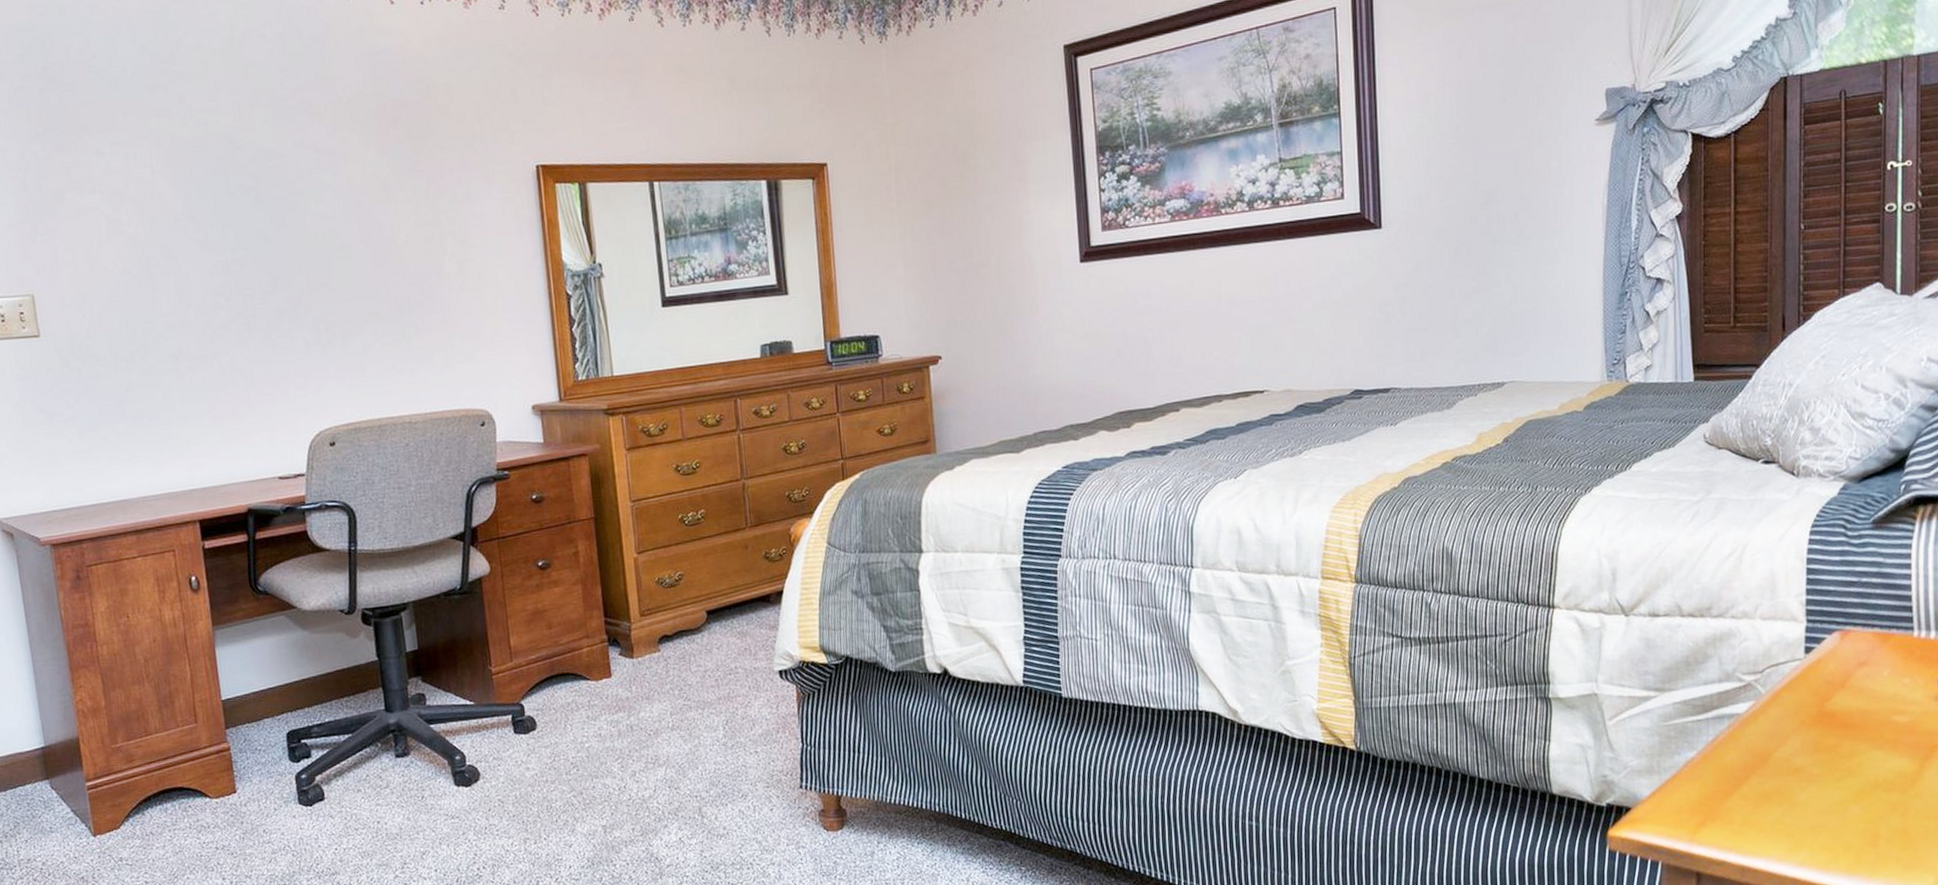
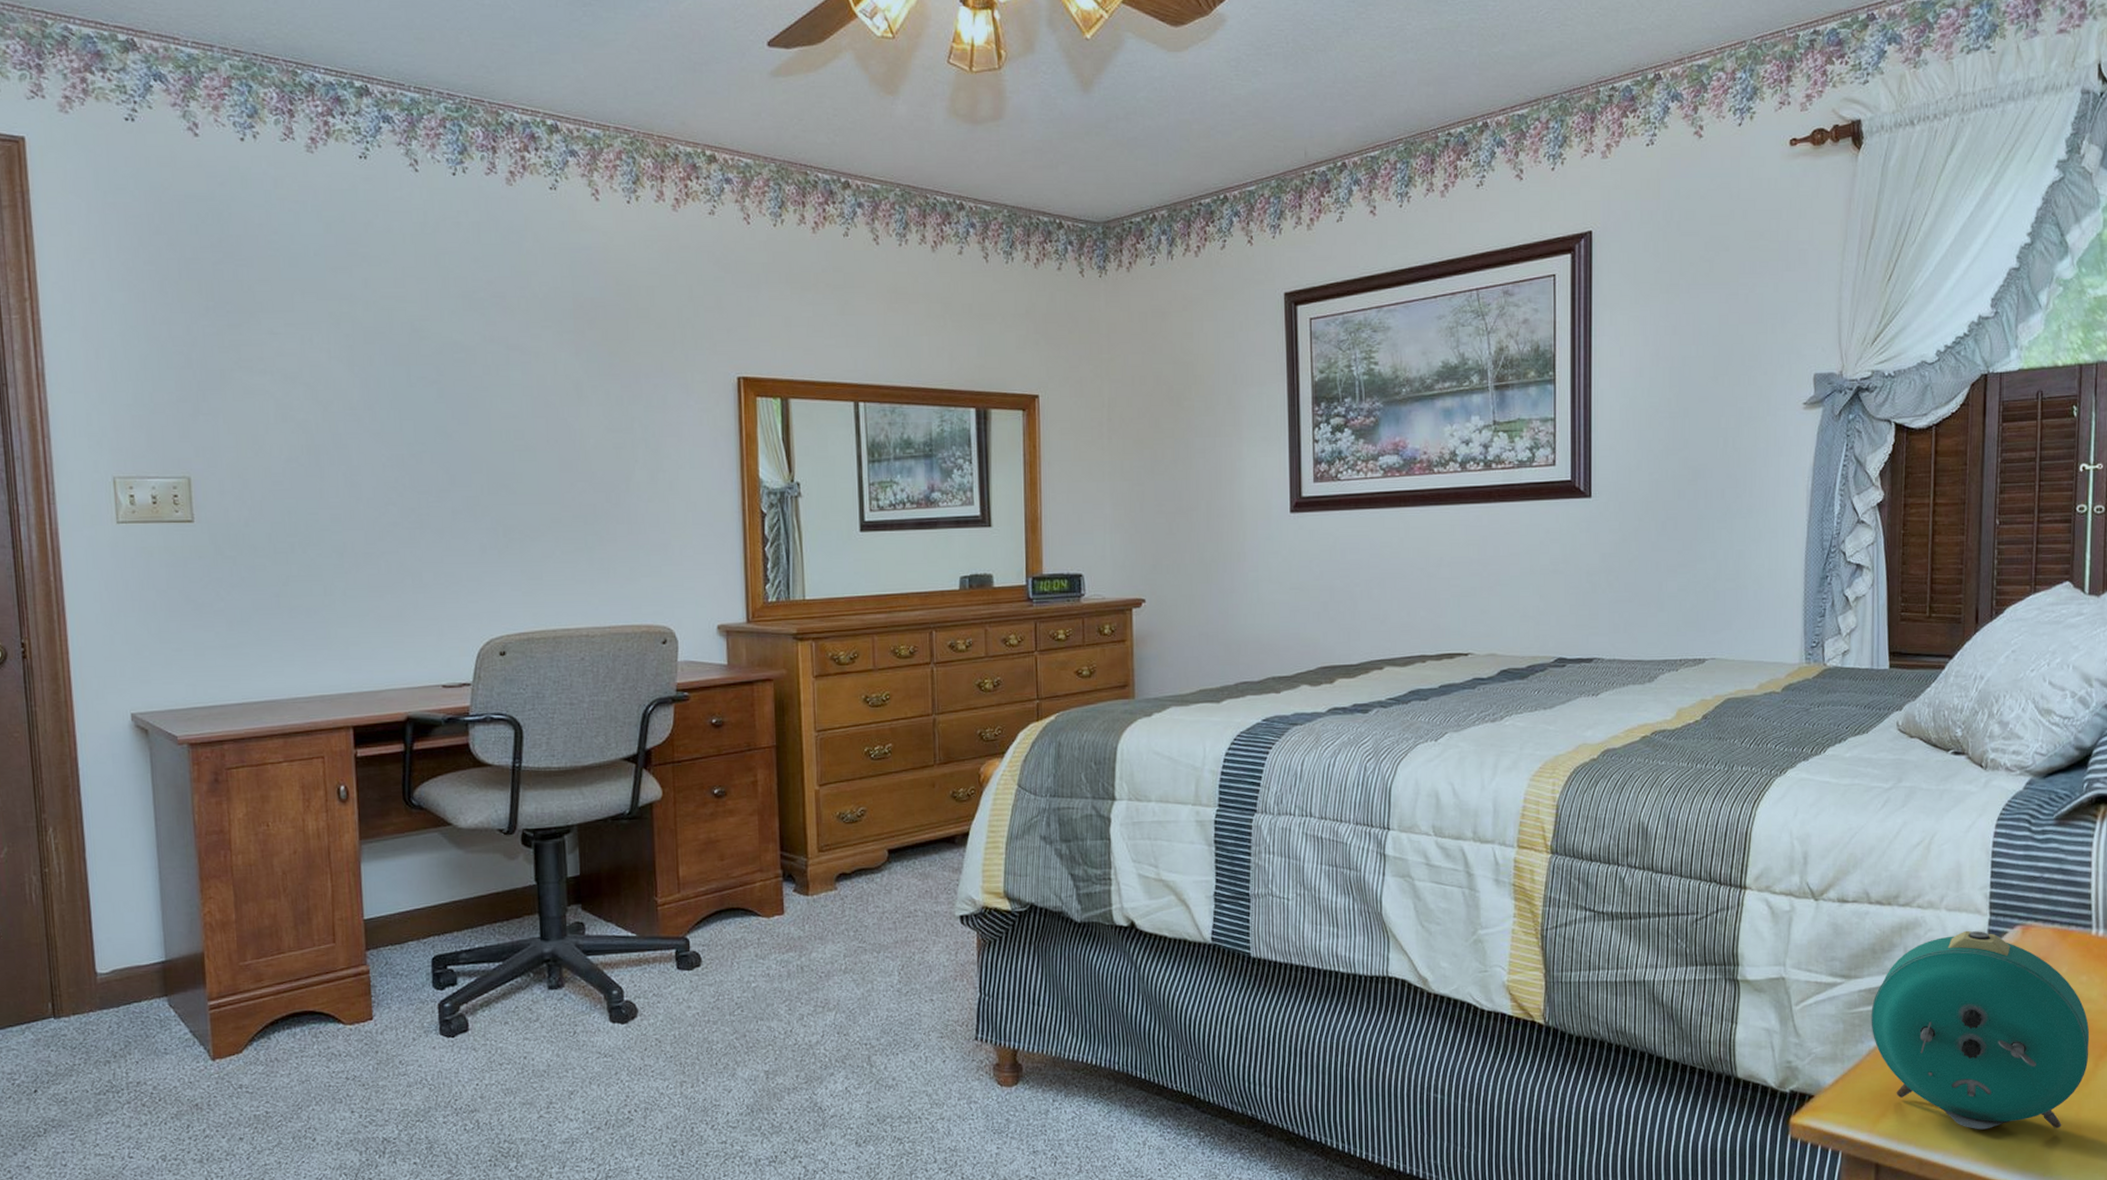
alarm clock: none [1687,638,1914,835] -> present [1871,930,2090,1130]

